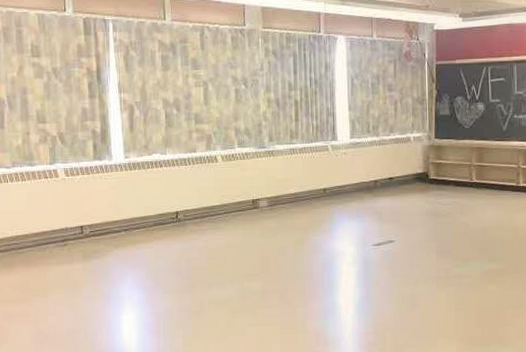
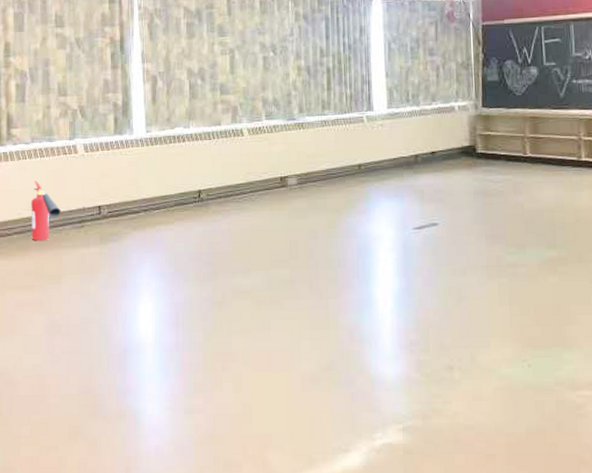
fire extinguisher: none [14,202,45,259] -> present [31,180,62,241]

